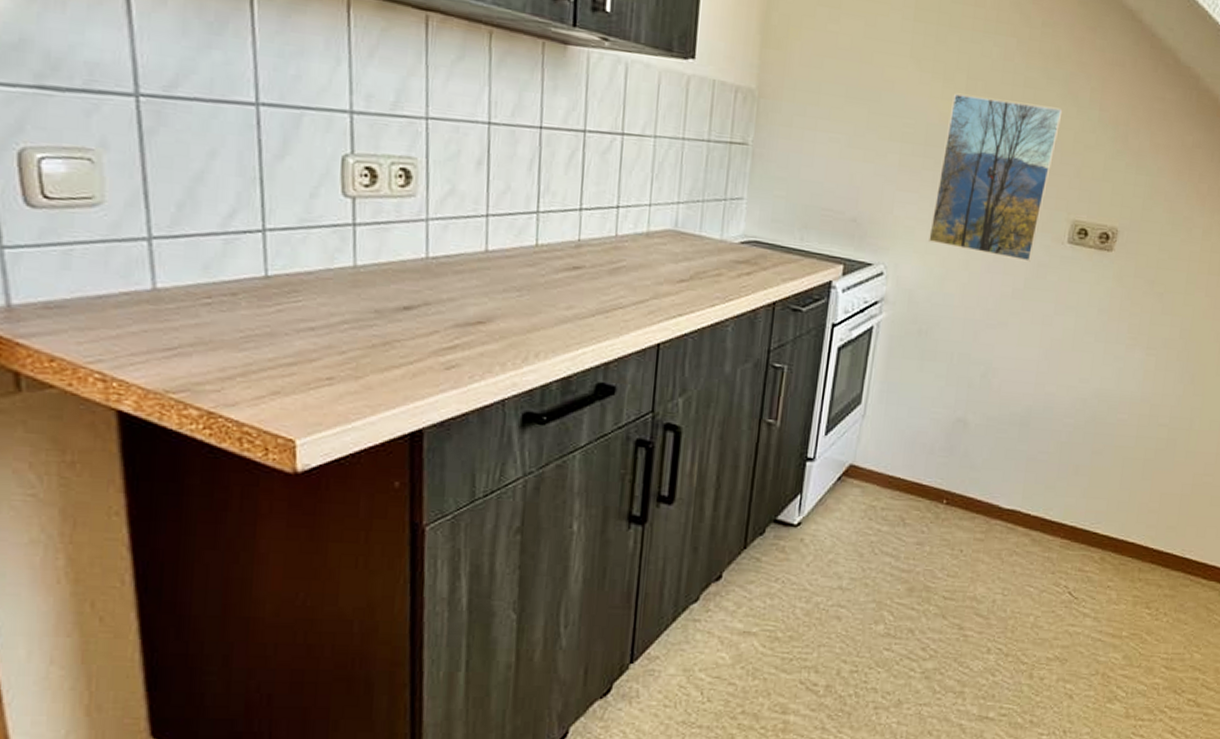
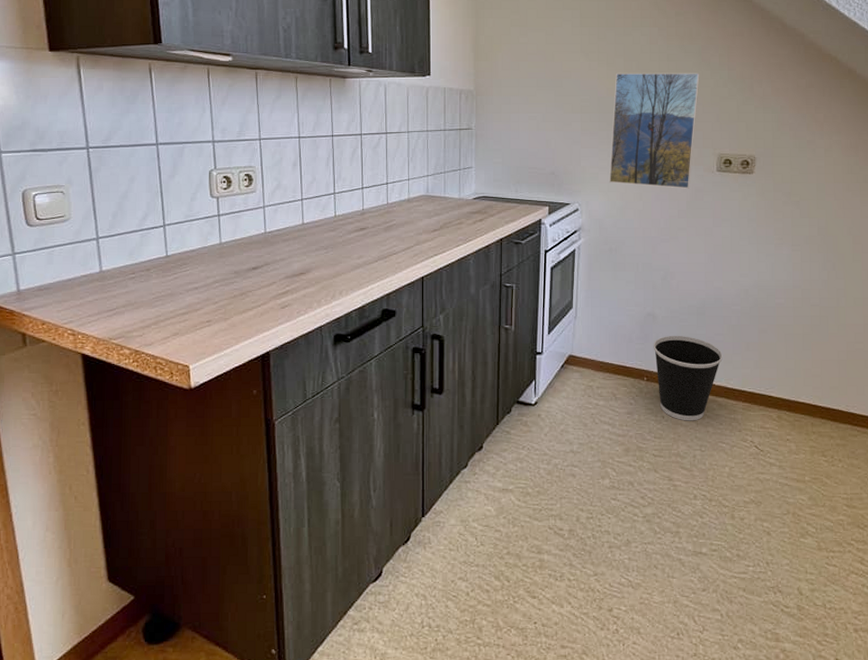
wastebasket: none [959,449,1045,558] -> present [653,335,723,421]

